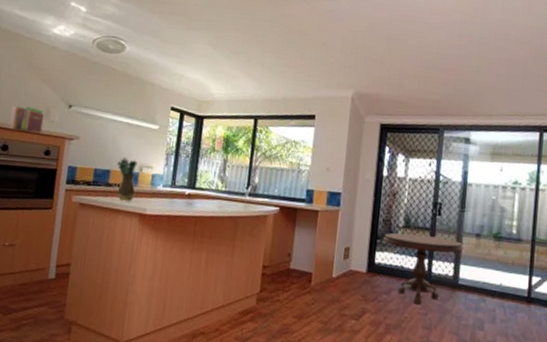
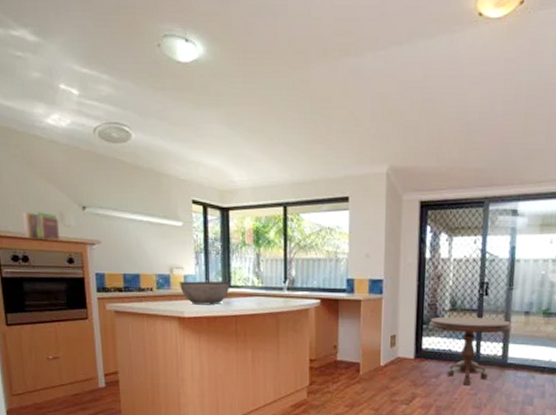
vase: present [116,158,137,202] -> none [145,260,170,306]
bowl: none [146,180,195,204] -> present [178,281,230,305]

